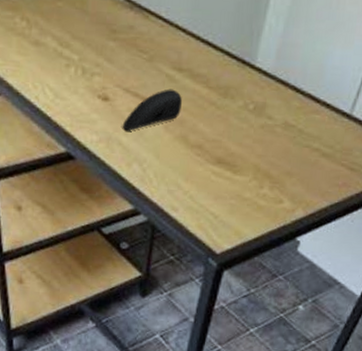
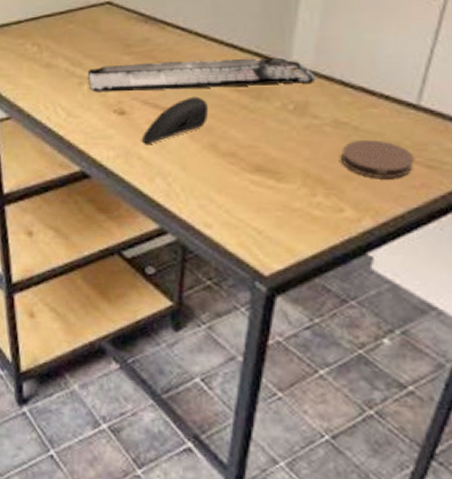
keyboard: none [74,49,275,86] -> present [87,57,316,92]
coaster: none [285,141,342,177] -> present [340,139,415,178]

